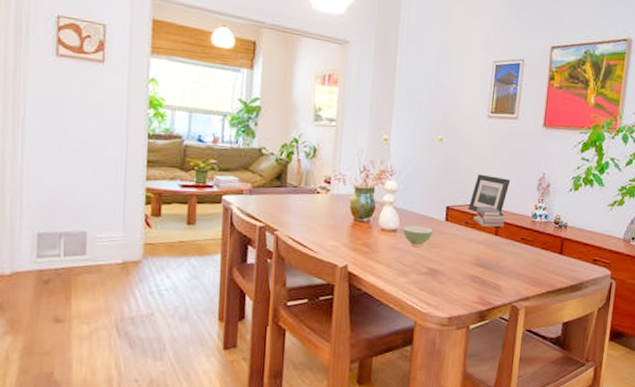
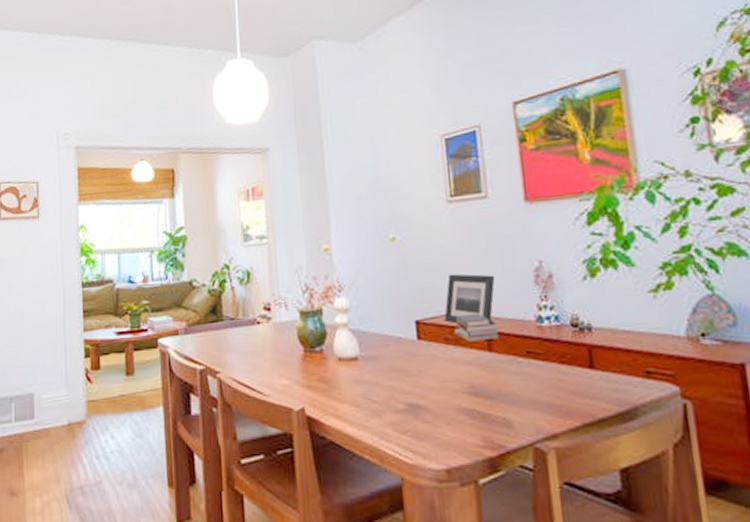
bowl: present [402,225,434,248] -> none [364,348,405,378]

